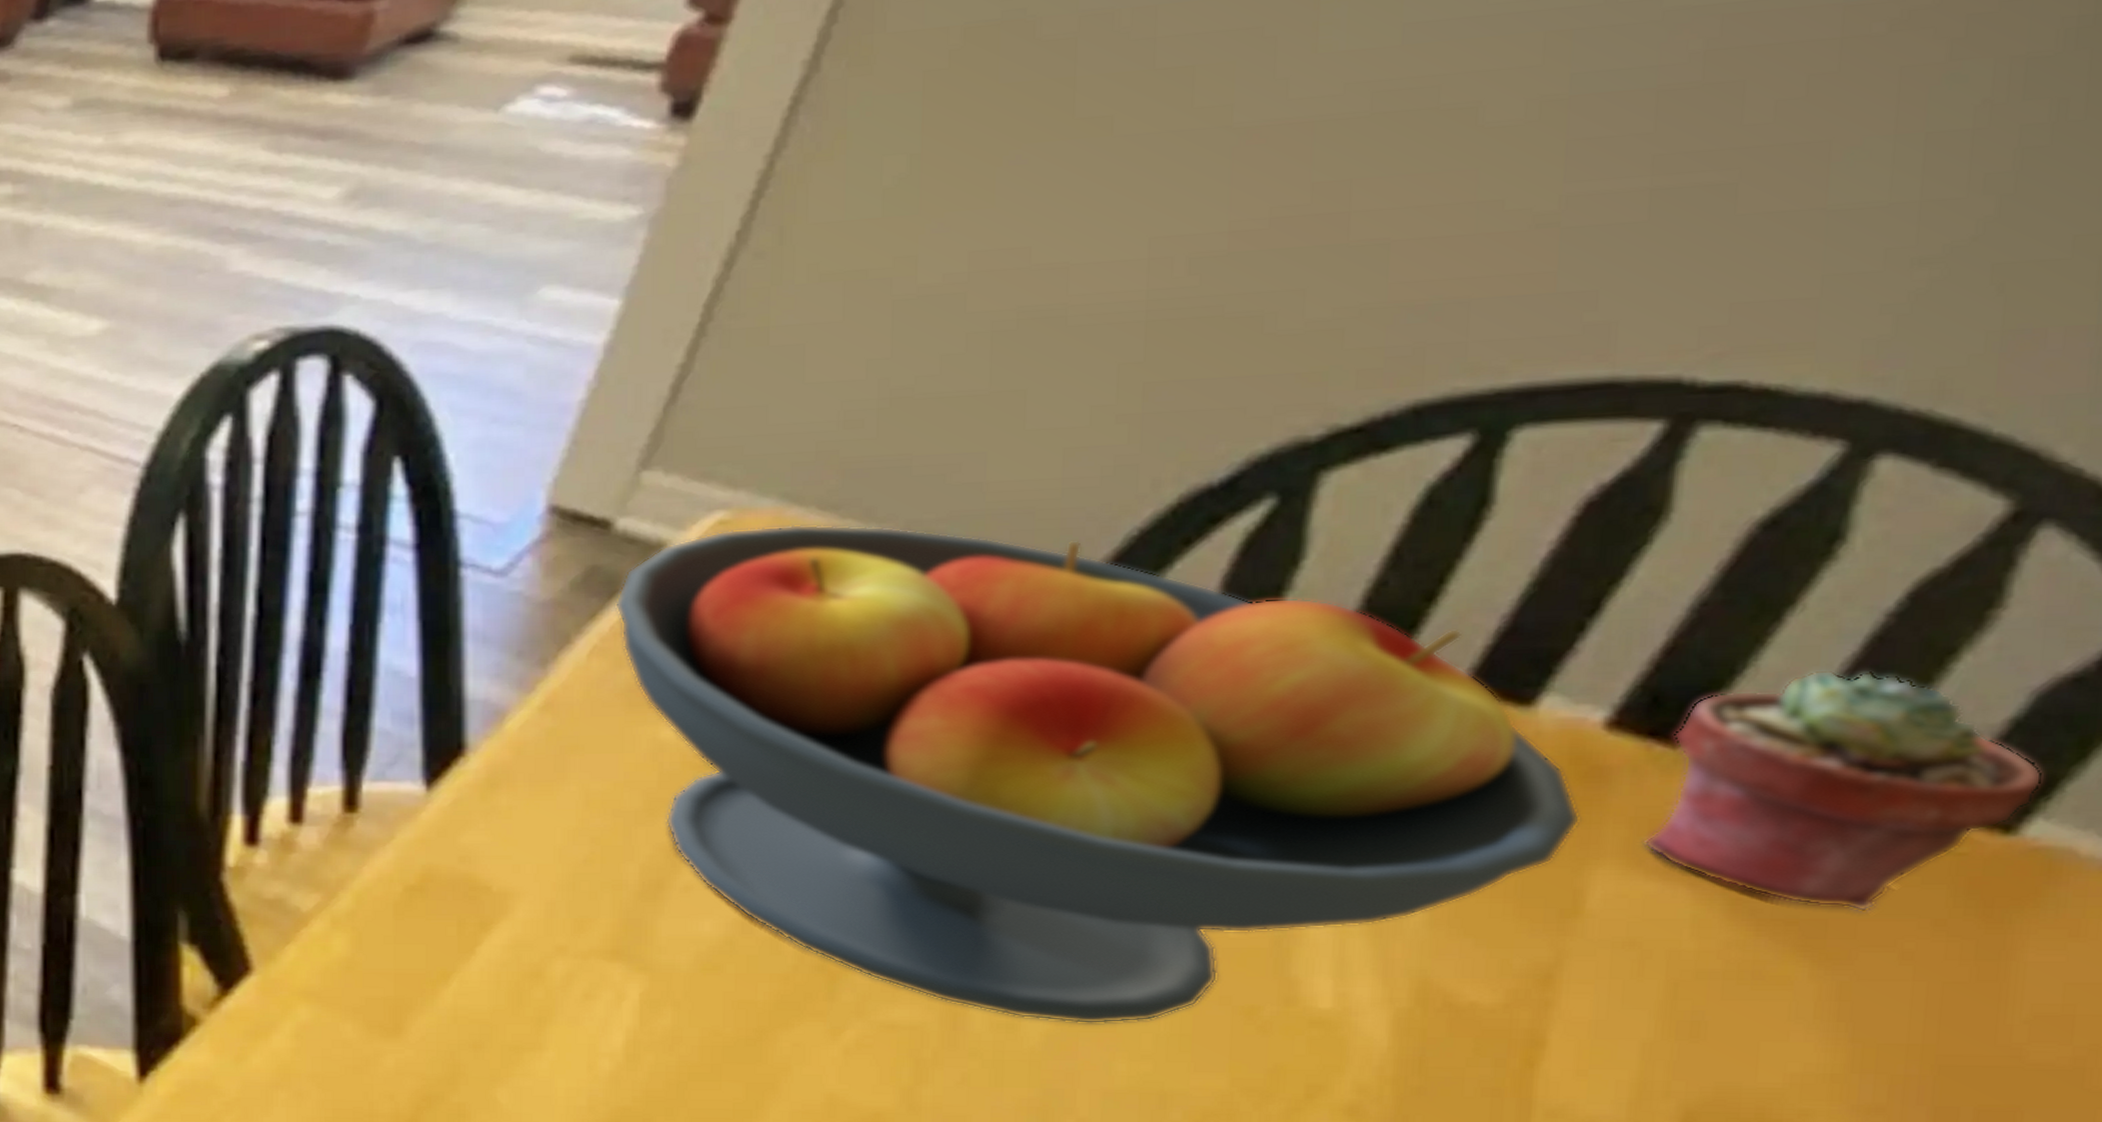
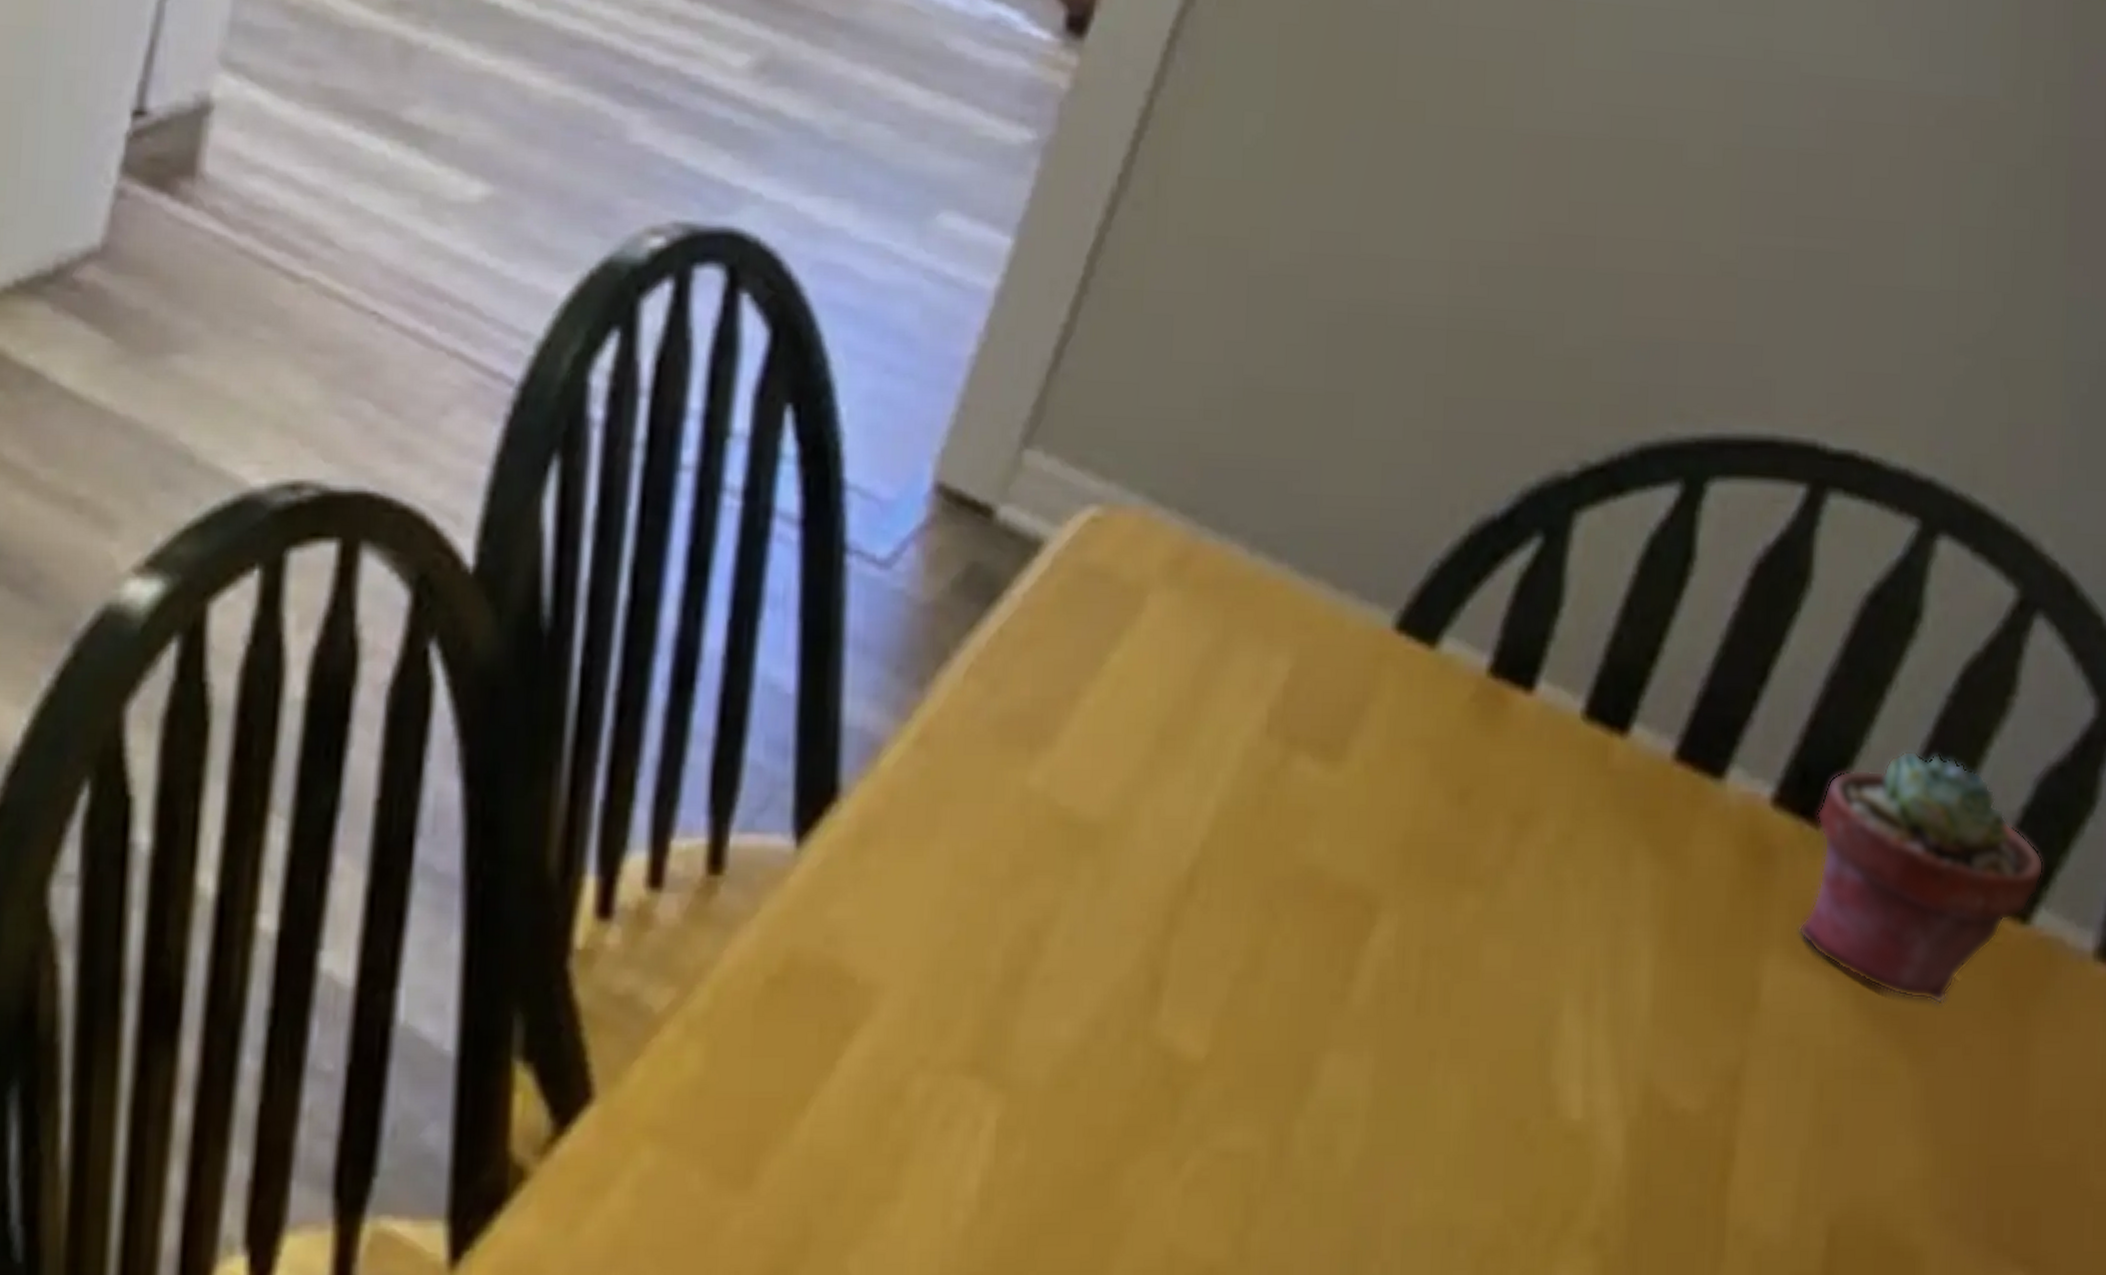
fruit bowl: present [614,524,1581,1025] -> none [992,528,1757,1146]

